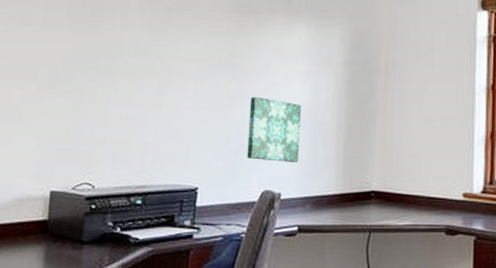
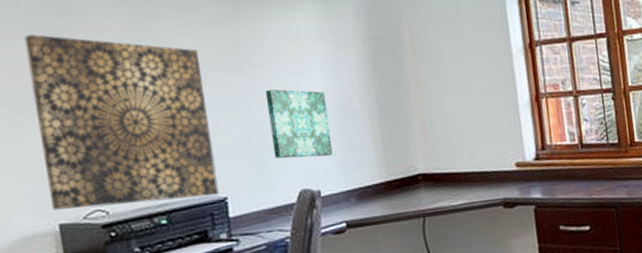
wall art: none [49,25,200,185] -> present [24,34,219,211]

